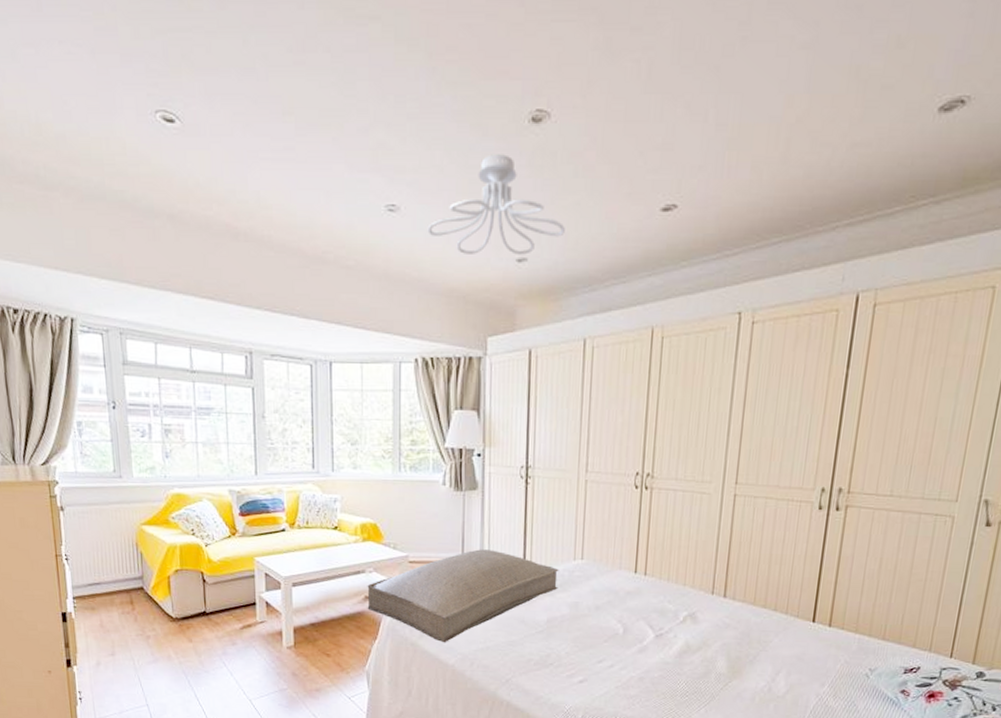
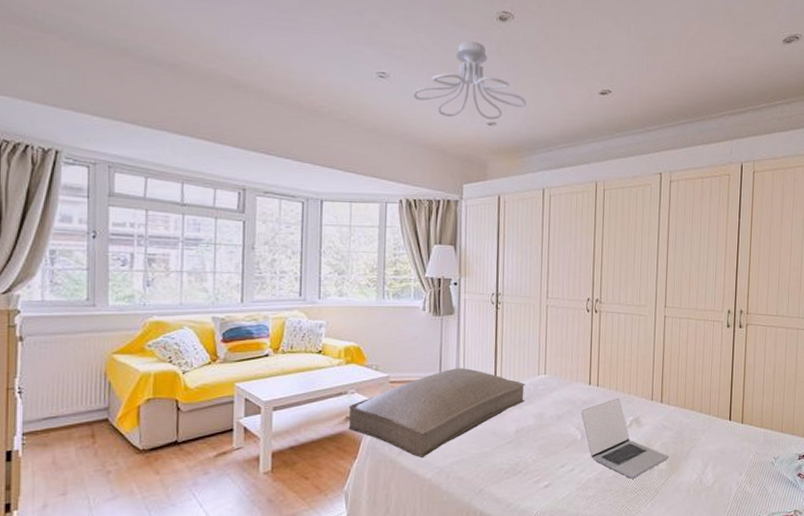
laptop: none [624,589,730,681] -> present [581,397,669,479]

